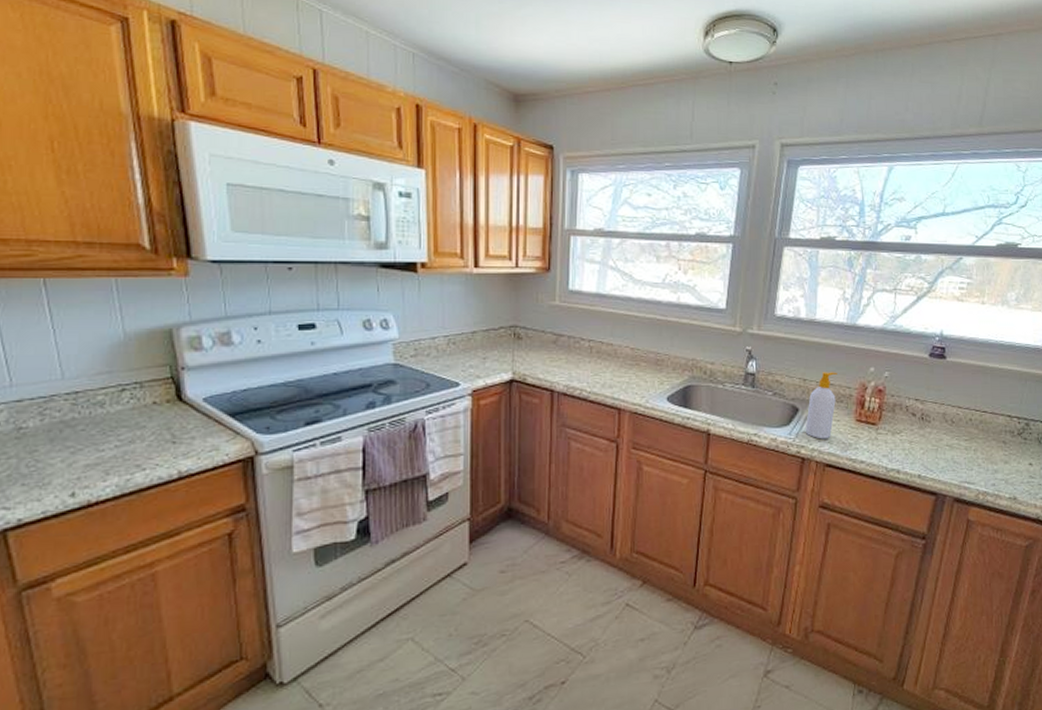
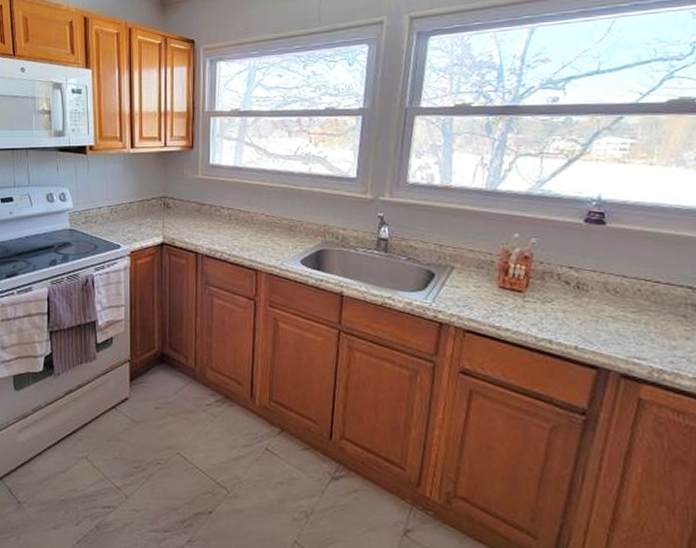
soap bottle: present [805,372,837,439] -> none [442,238,477,305]

